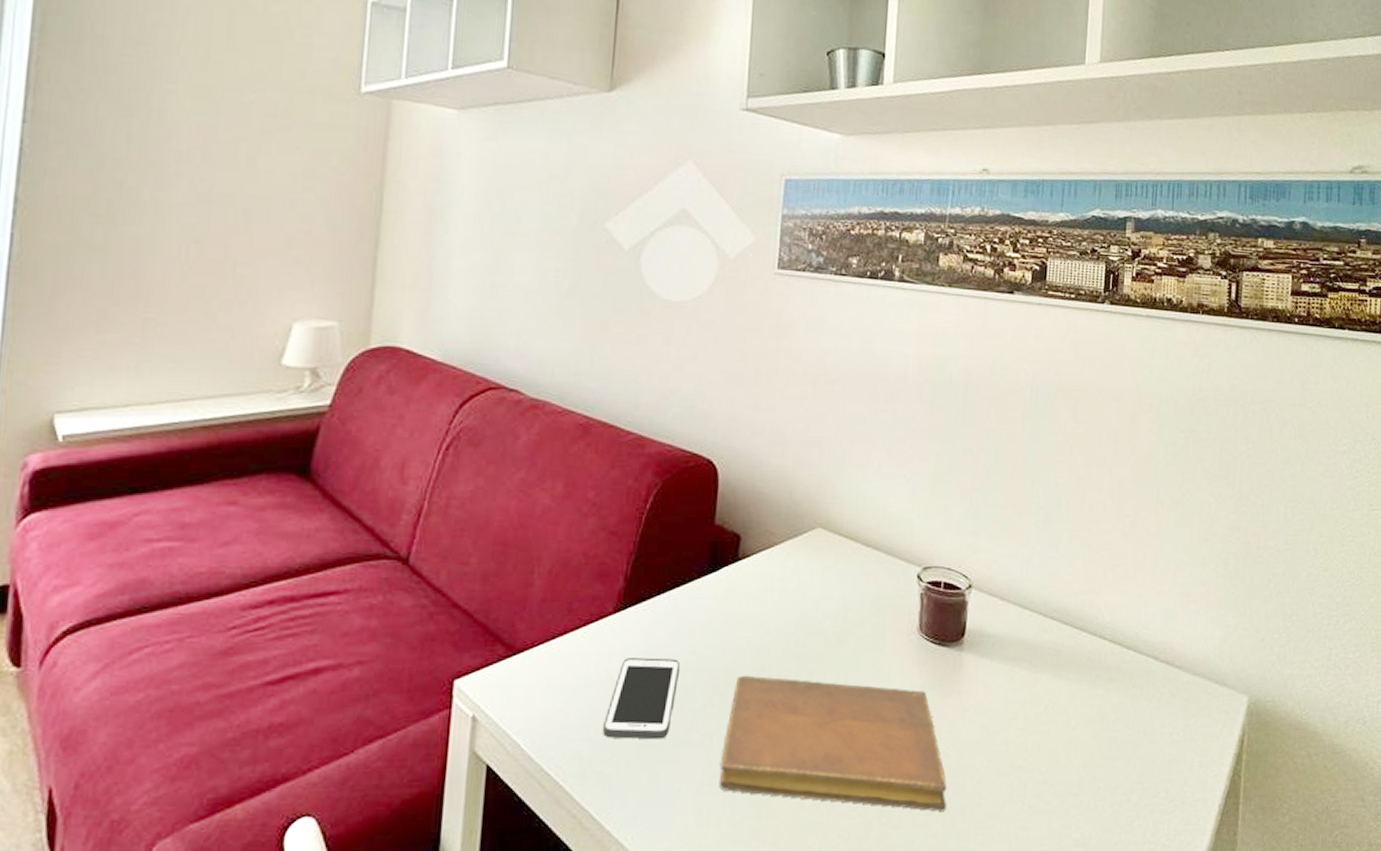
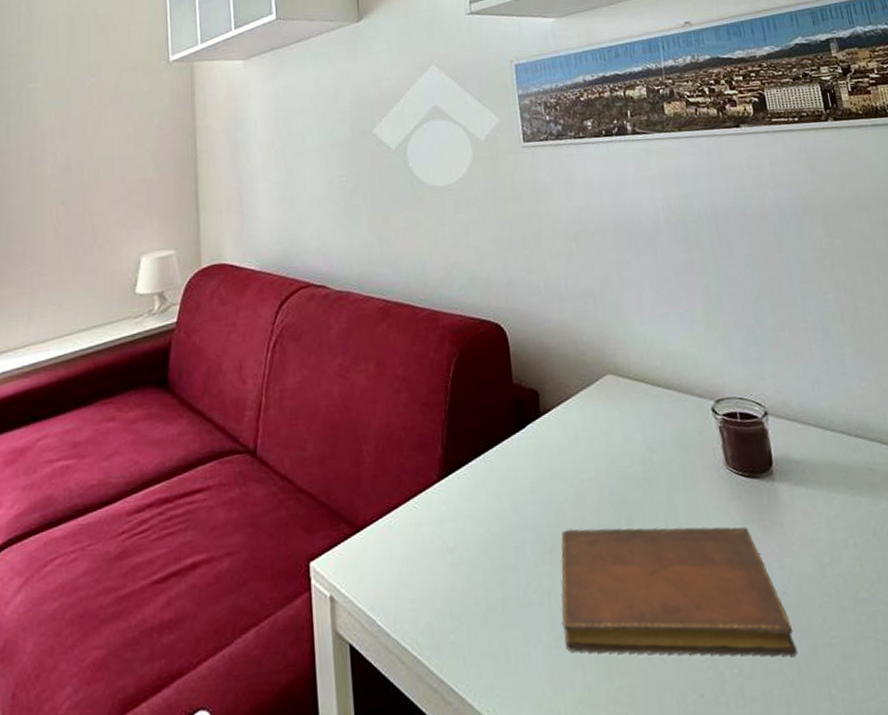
cell phone: present [603,658,680,740] -> none [447,520,509,607]

